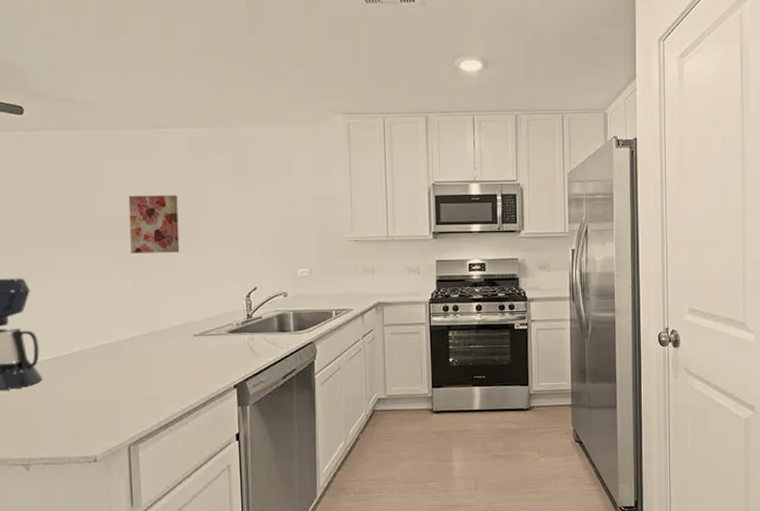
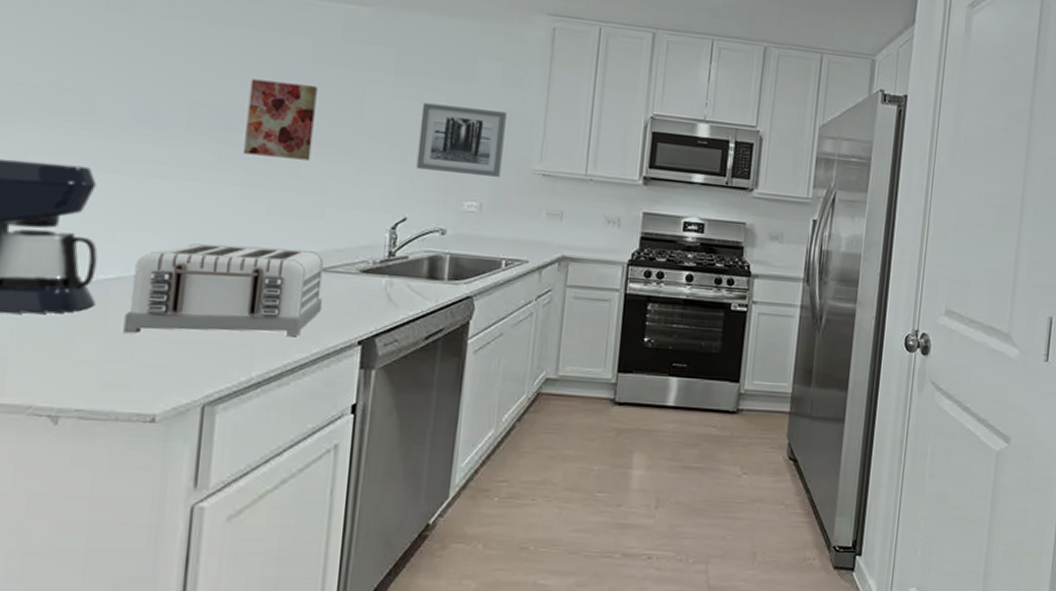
toaster: none [64,321,204,398] -> present [123,243,324,337]
wall art: none [256,196,323,248] -> present [416,103,507,177]

